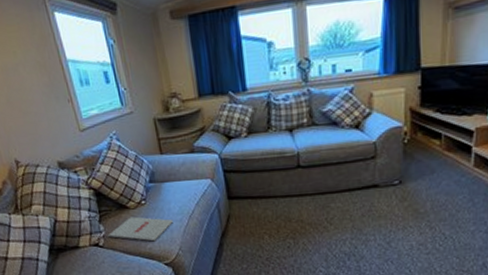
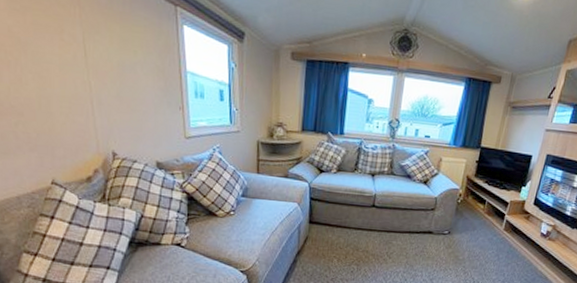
magazine: present [108,216,173,242] -> none [192,224,256,250]

